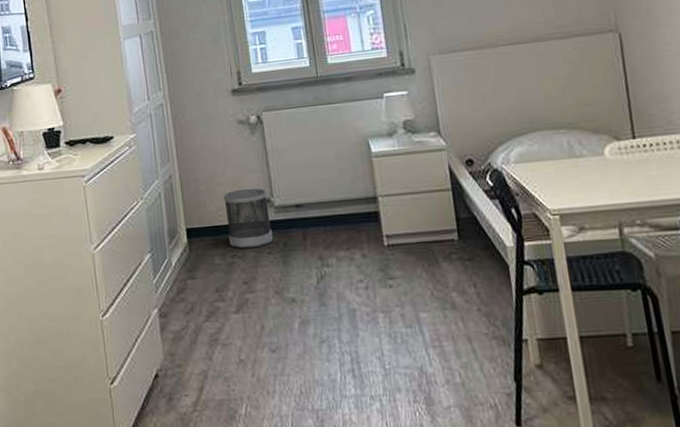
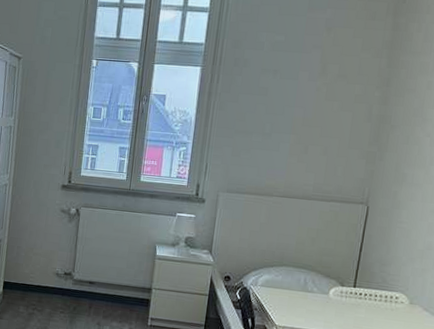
wastebasket: present [223,188,273,249] -> none [34,261,71,307]

